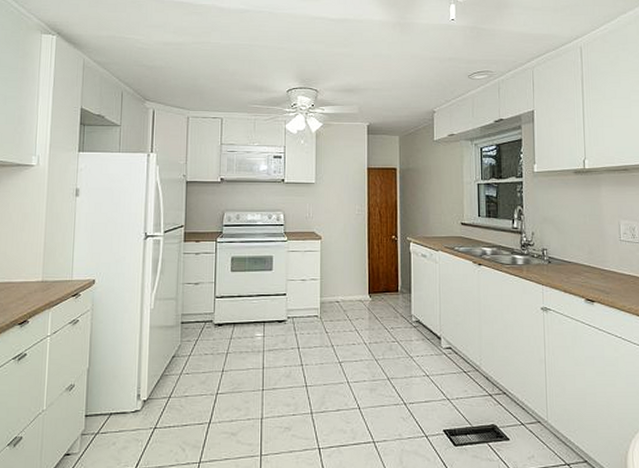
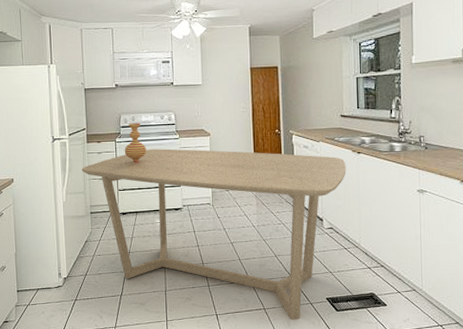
dining table: none [175,252,466,456] -> present [81,148,346,320]
vase: none [225,222,251,267] -> present [124,123,147,163]

